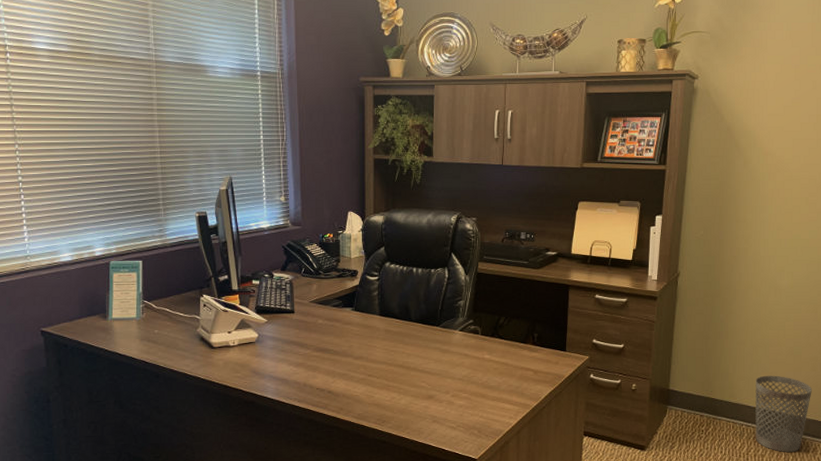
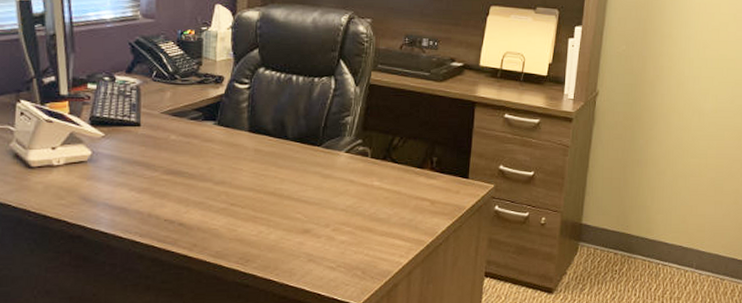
wastebasket: present [755,375,812,453] -> none [672,209,732,295]

